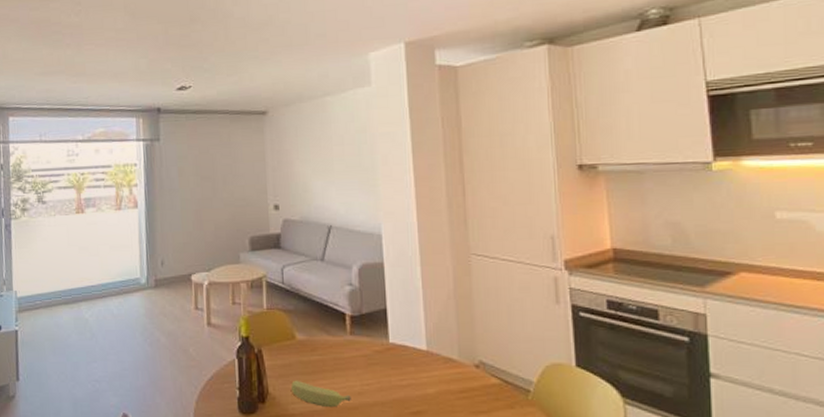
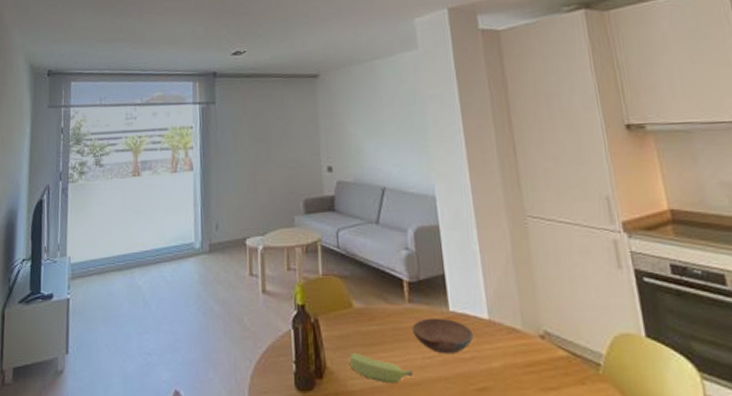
bowl: none [352,349,411,382] -> present [411,318,474,354]

